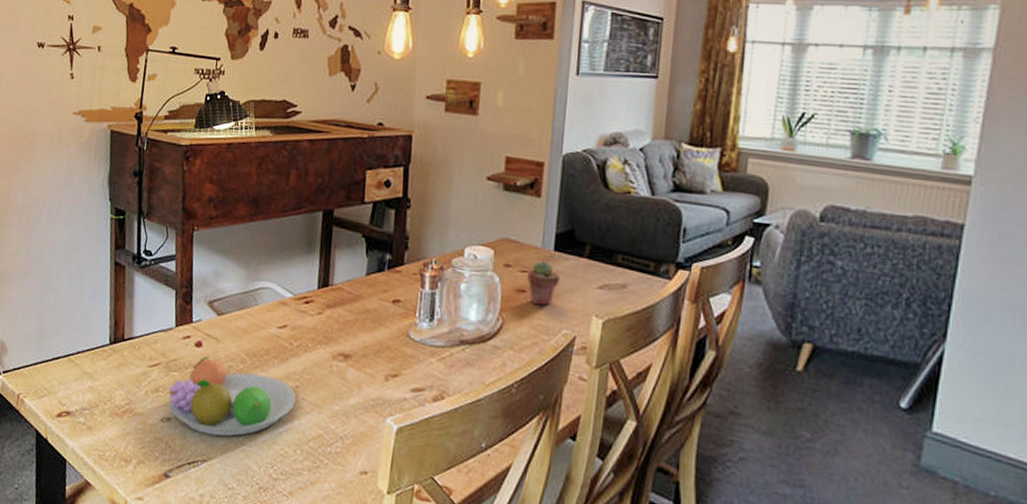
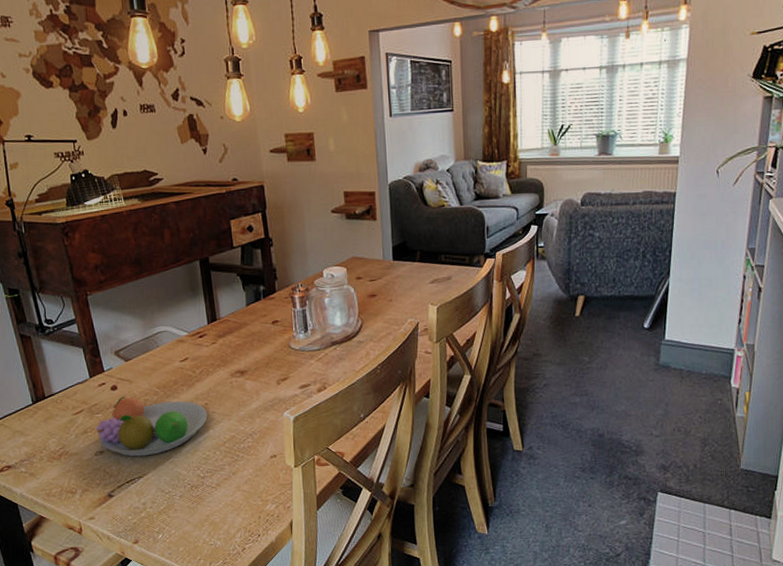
potted succulent: present [527,261,561,305] -> none [375,270,401,304]

